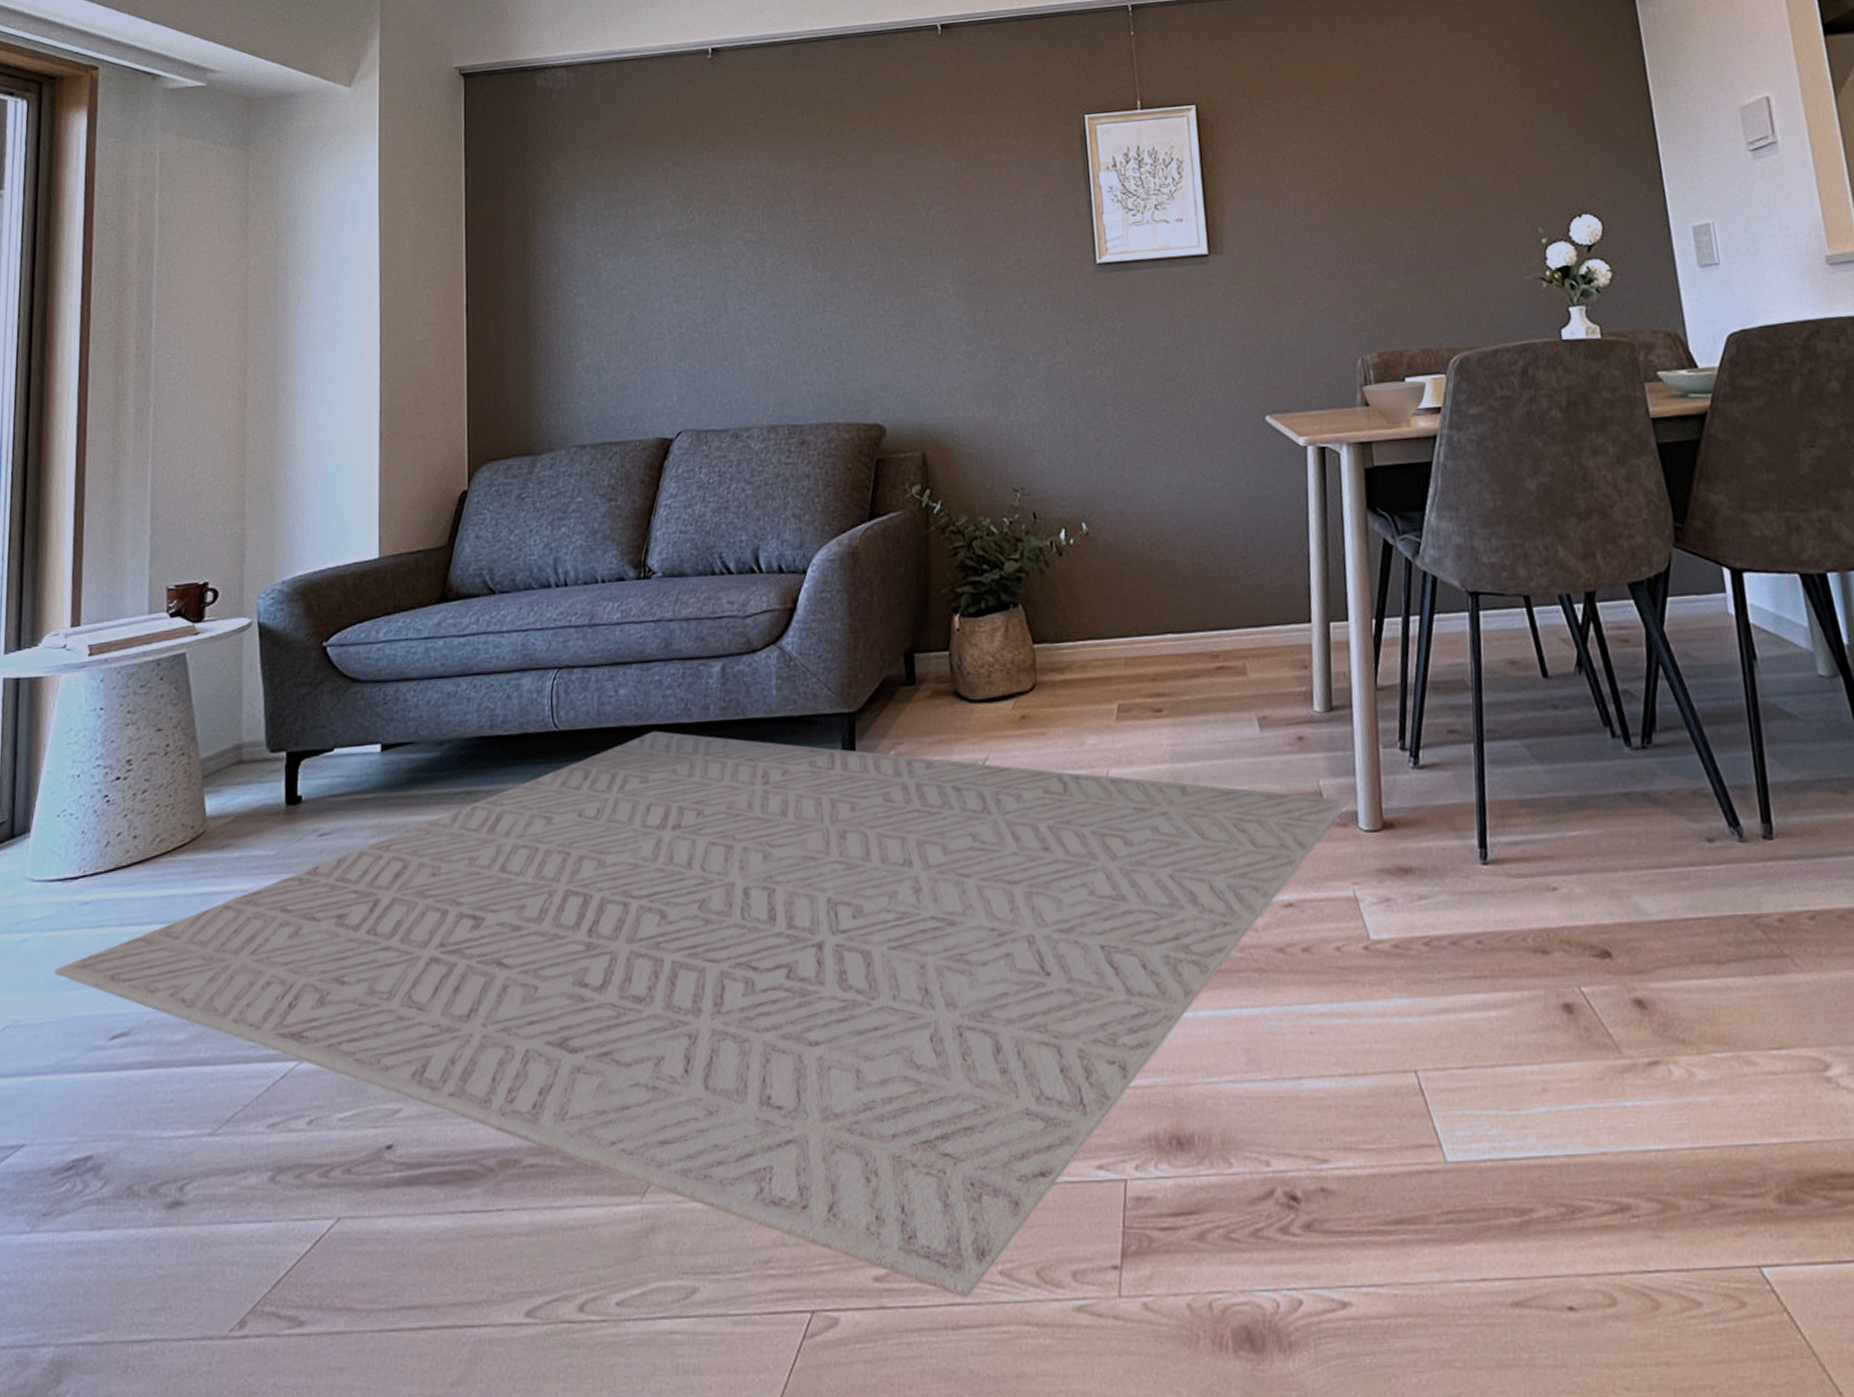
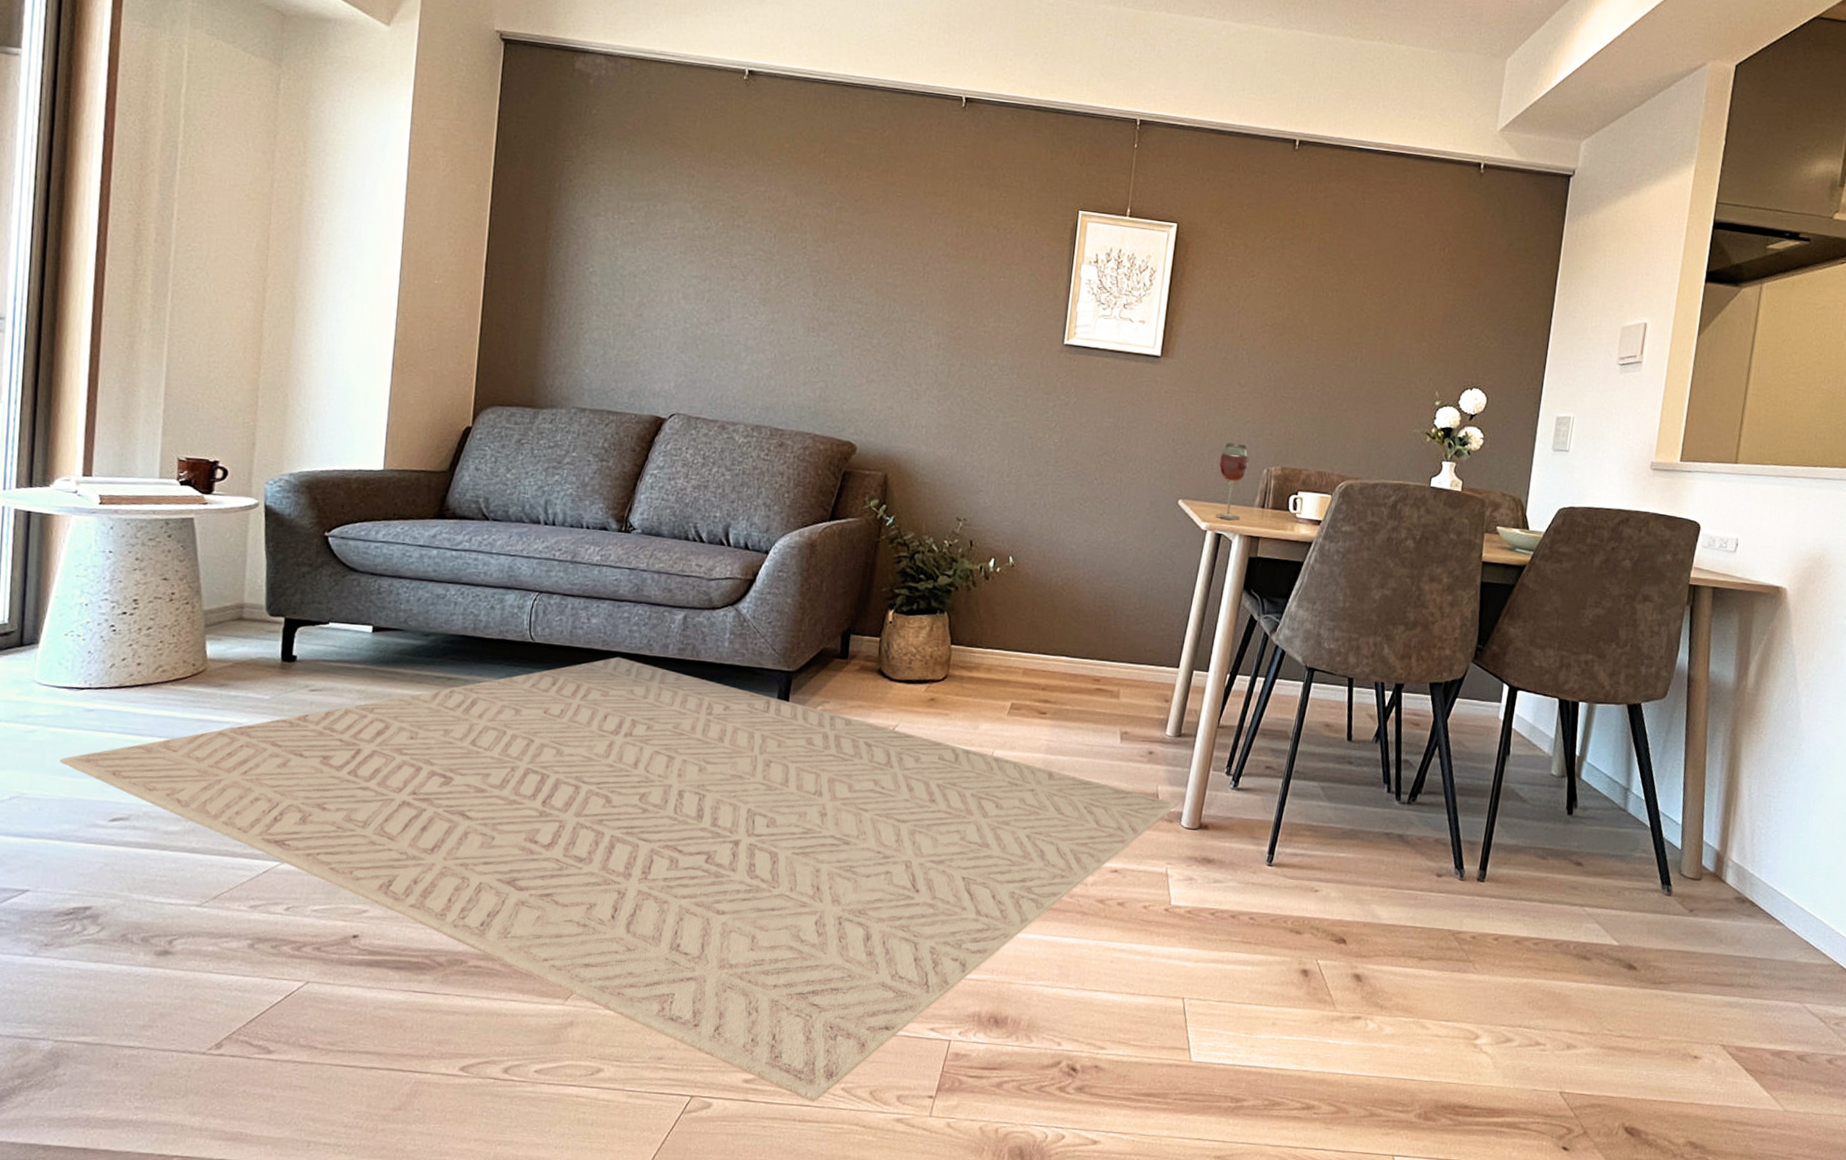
wineglass: none [1303,335,1342,429] -> present [1216,442,1249,520]
bowl: present [1361,380,1427,424] -> none [1261,491,1315,528]

